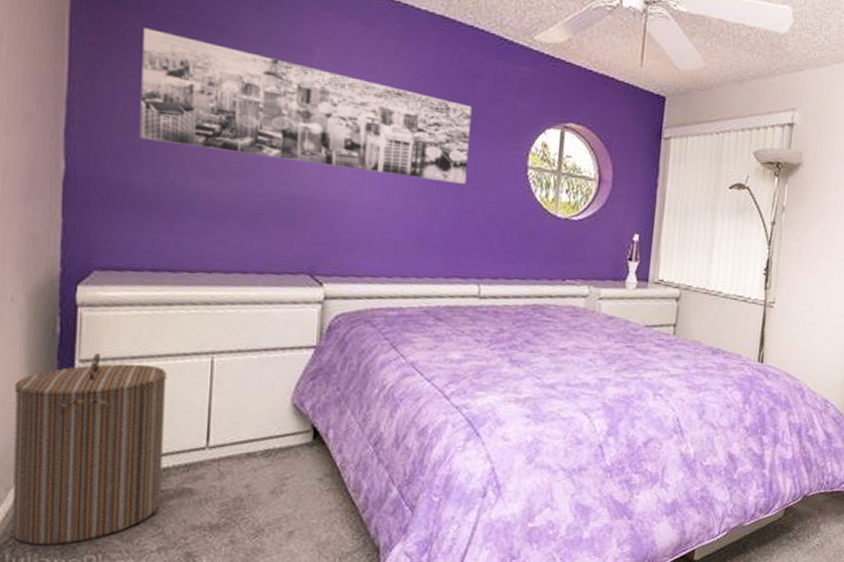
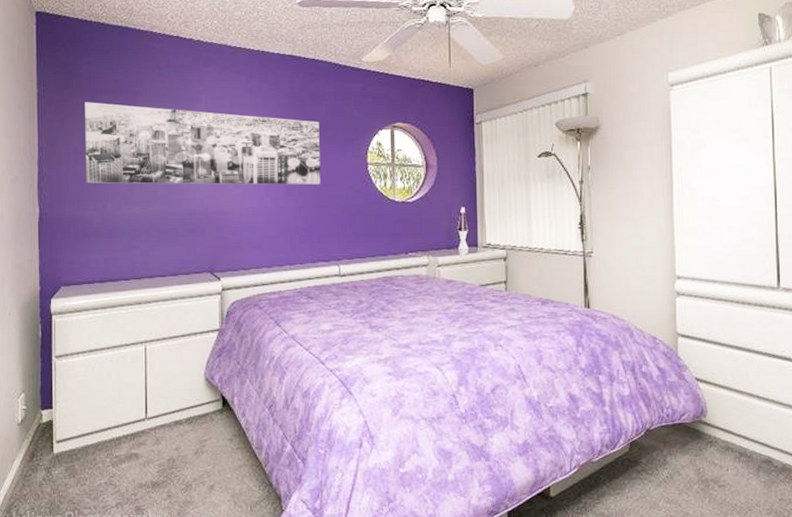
laundry hamper: present [12,352,167,546] -> none [13,349,116,505]

